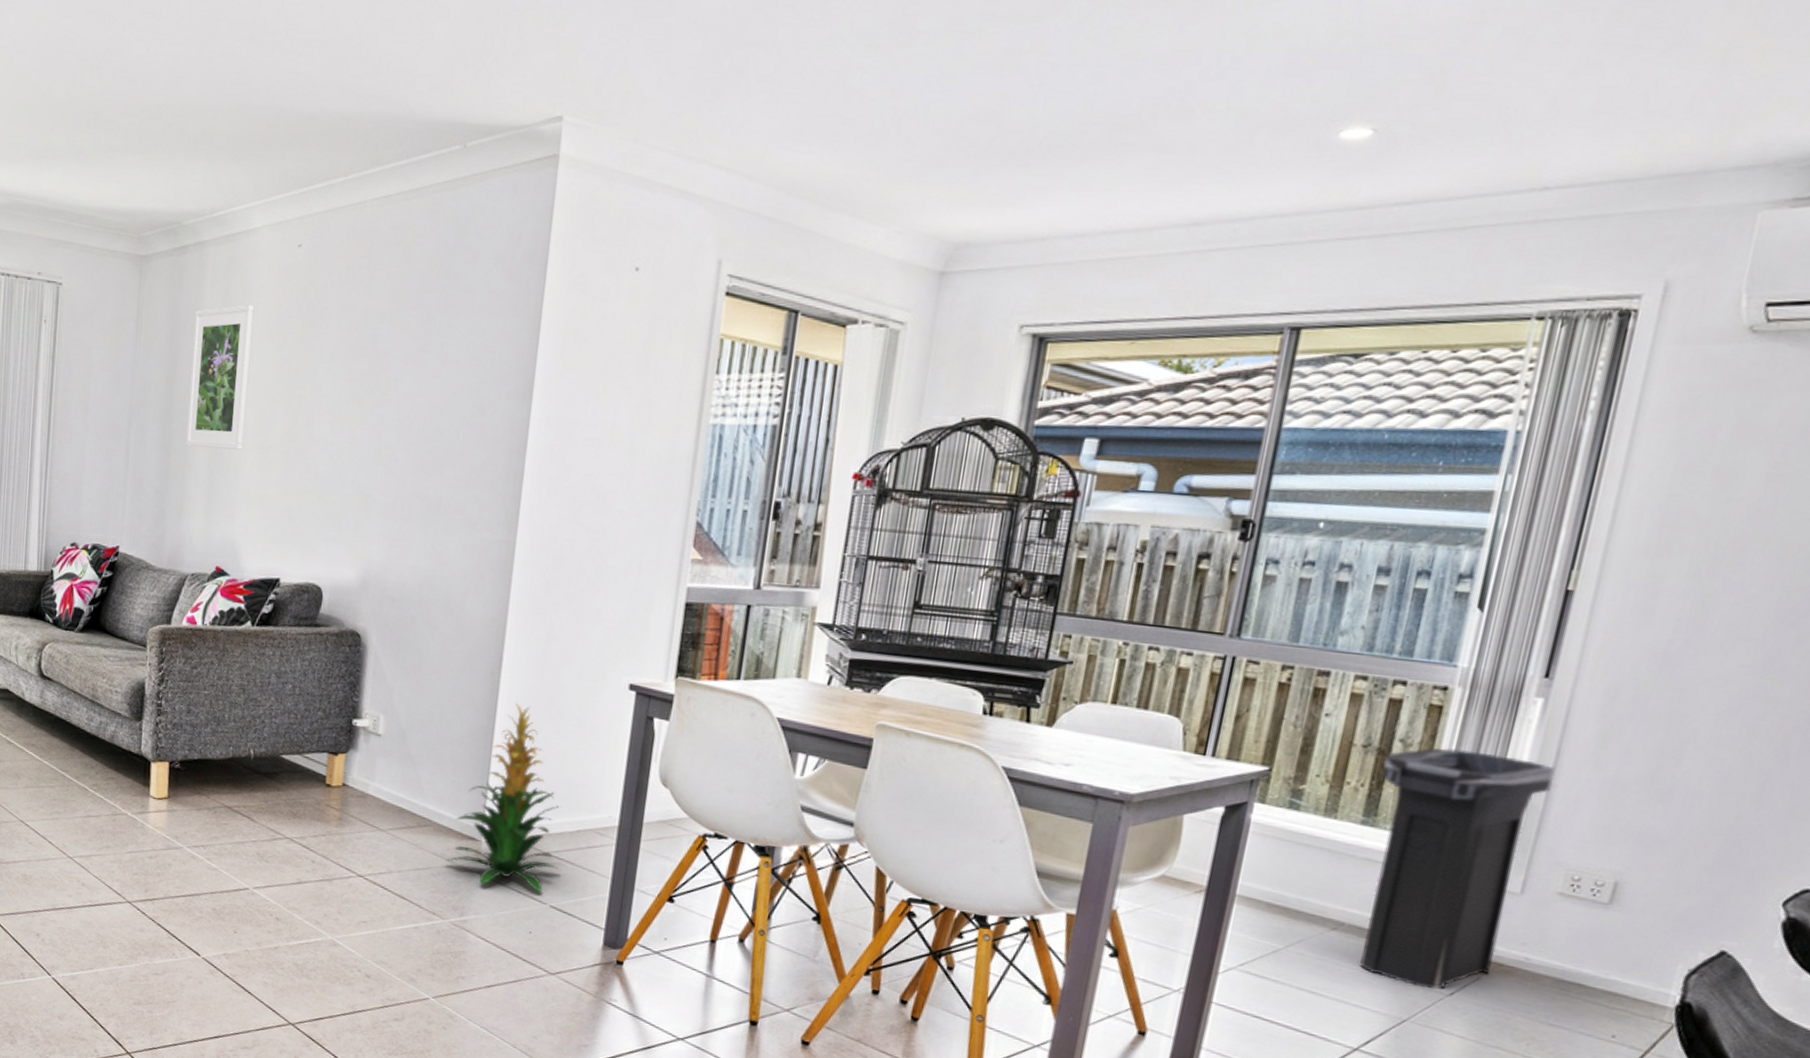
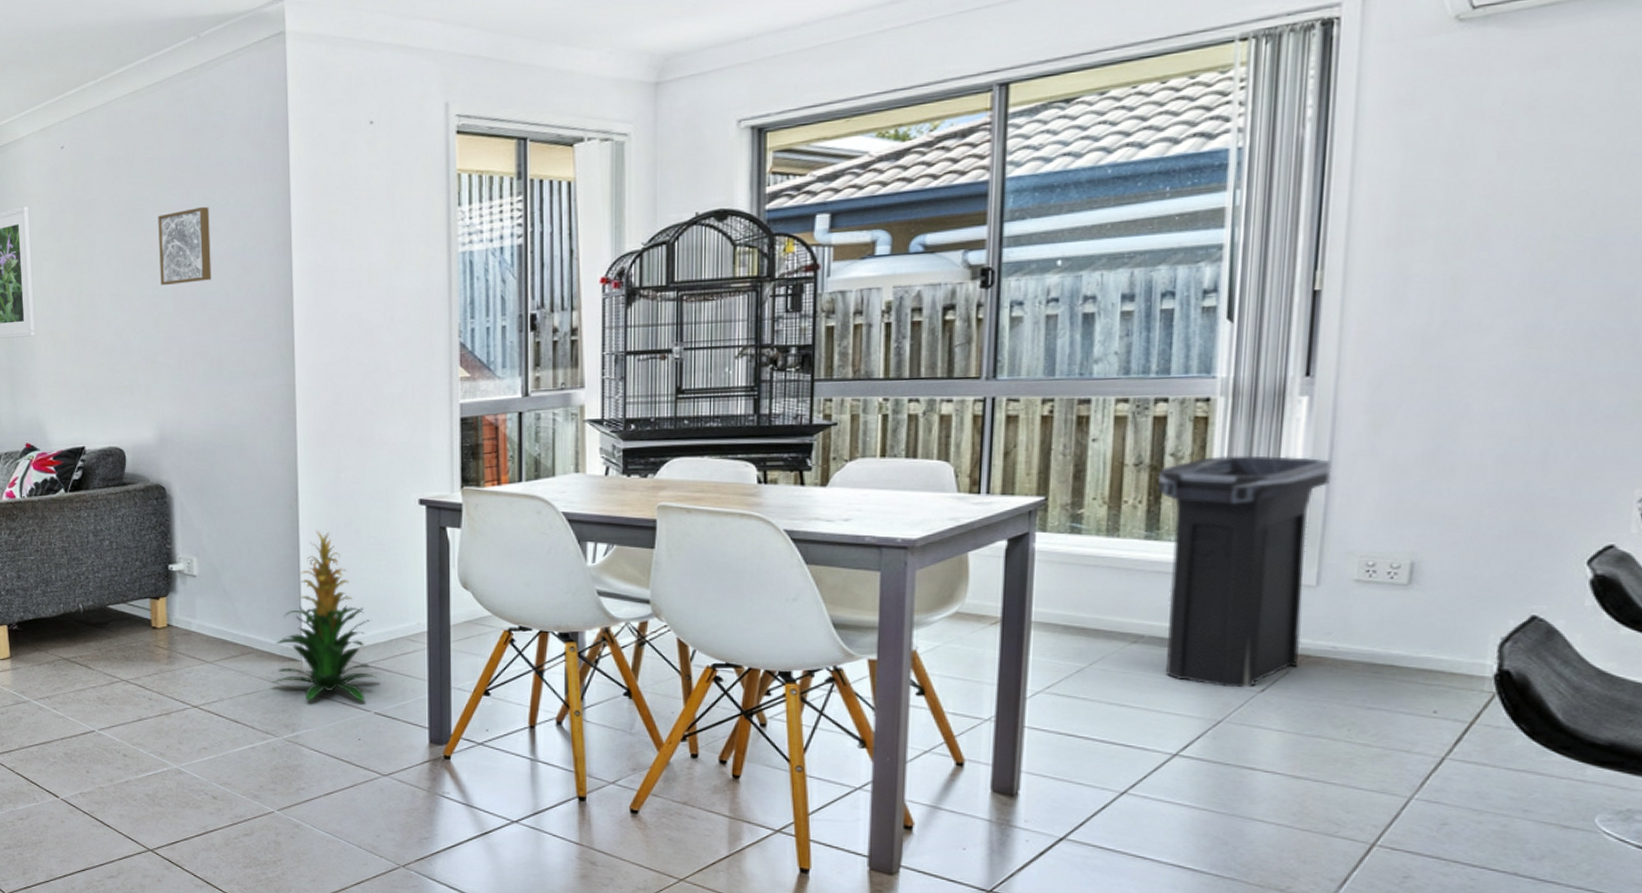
wall art: none [386,333,450,416] -> present [158,206,212,285]

